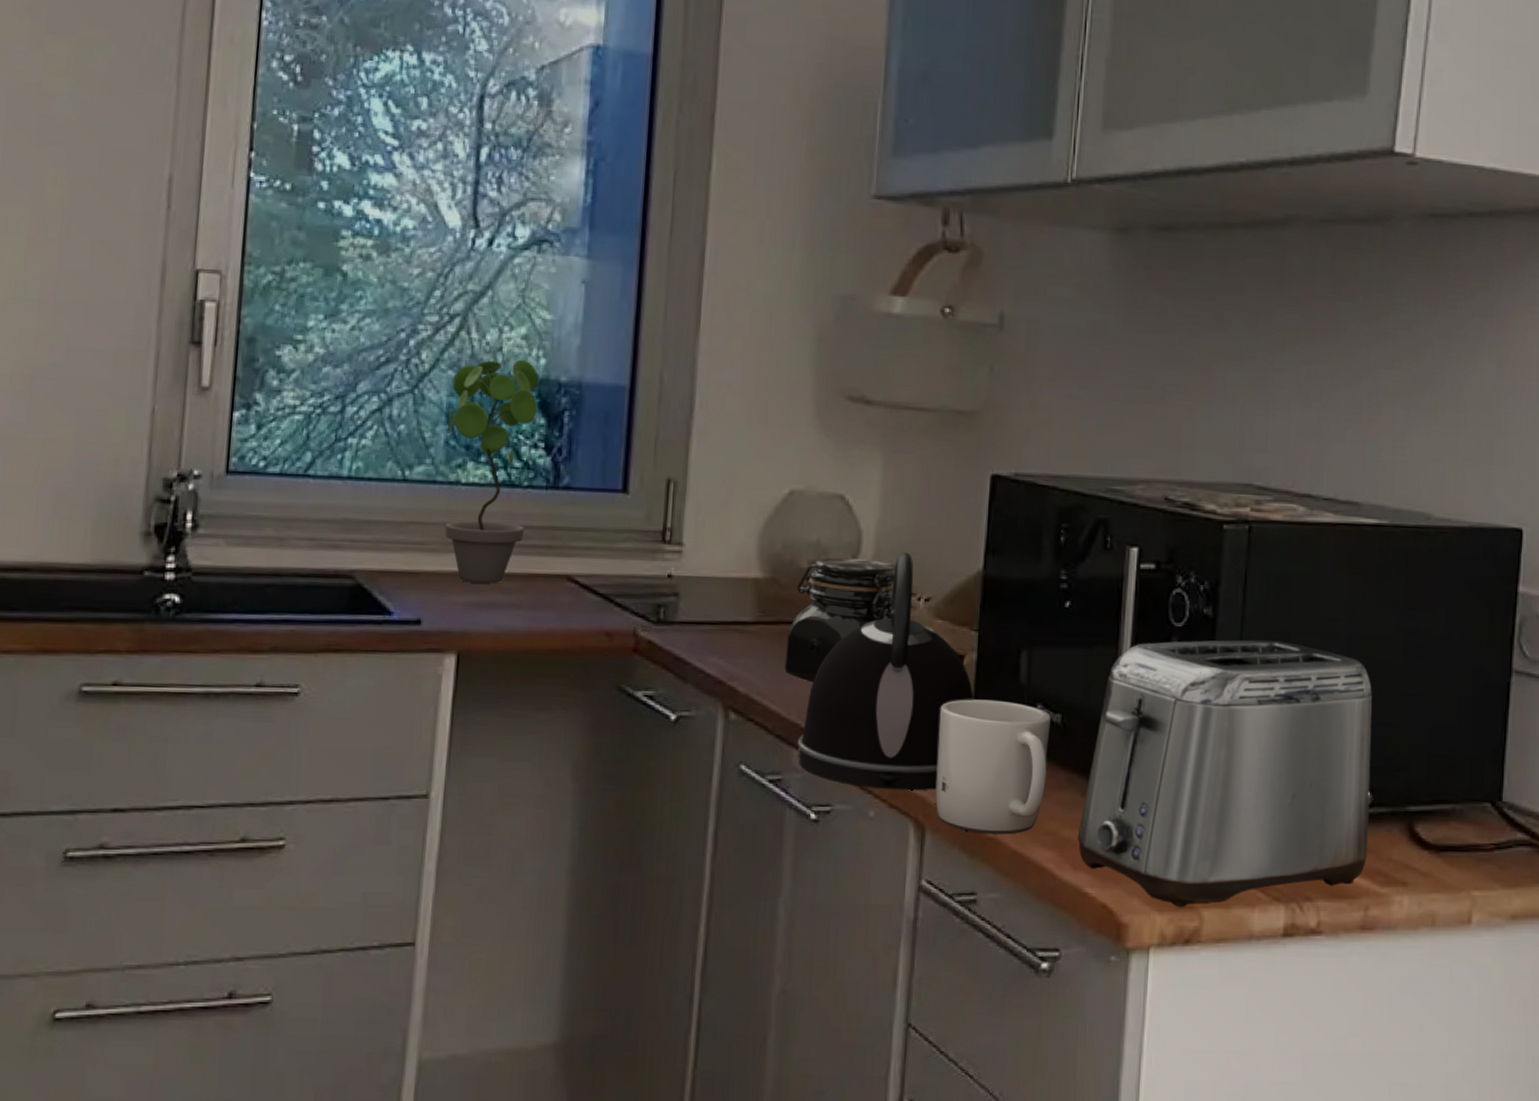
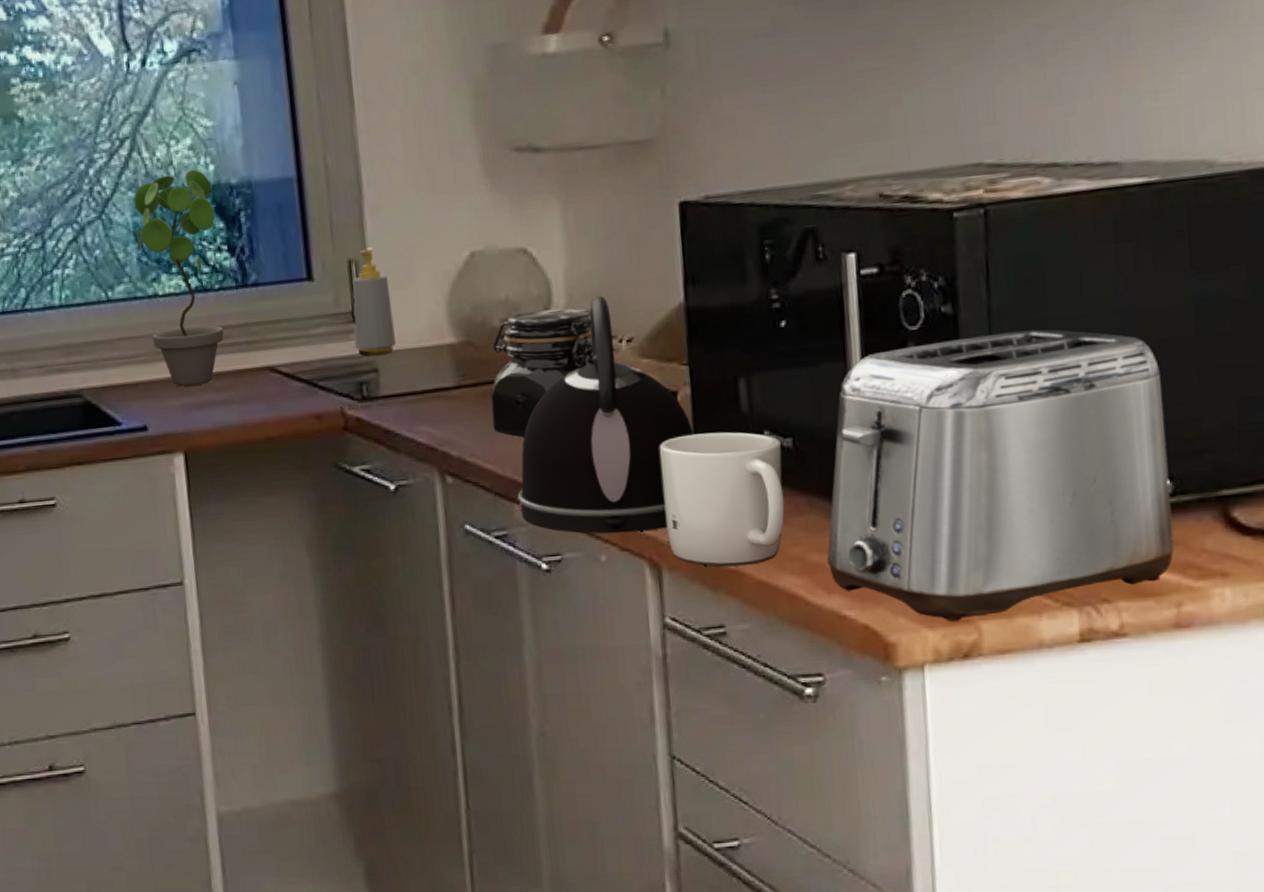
soap bottle: none [659,469,704,580] -> present [352,247,396,357]

